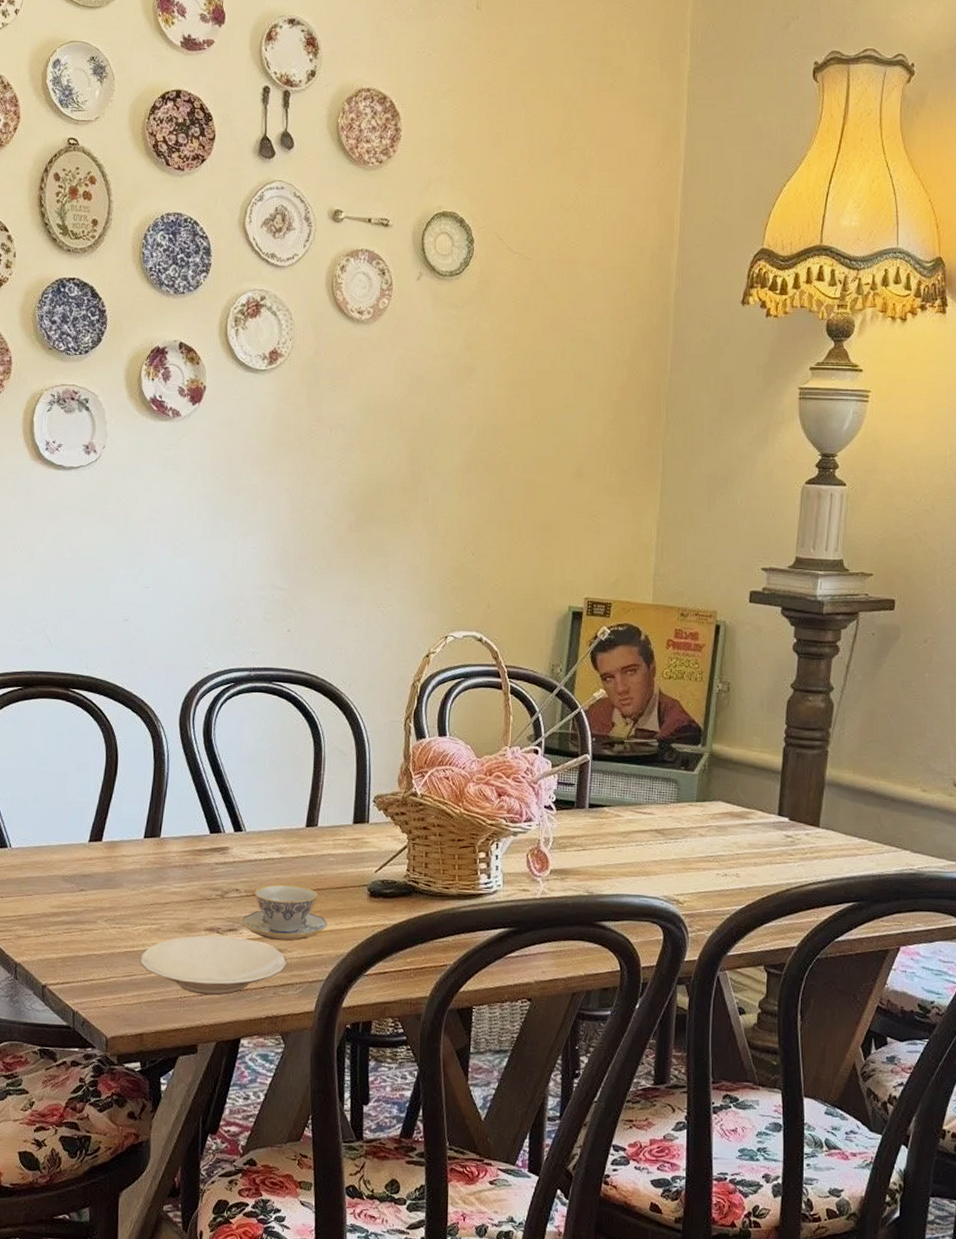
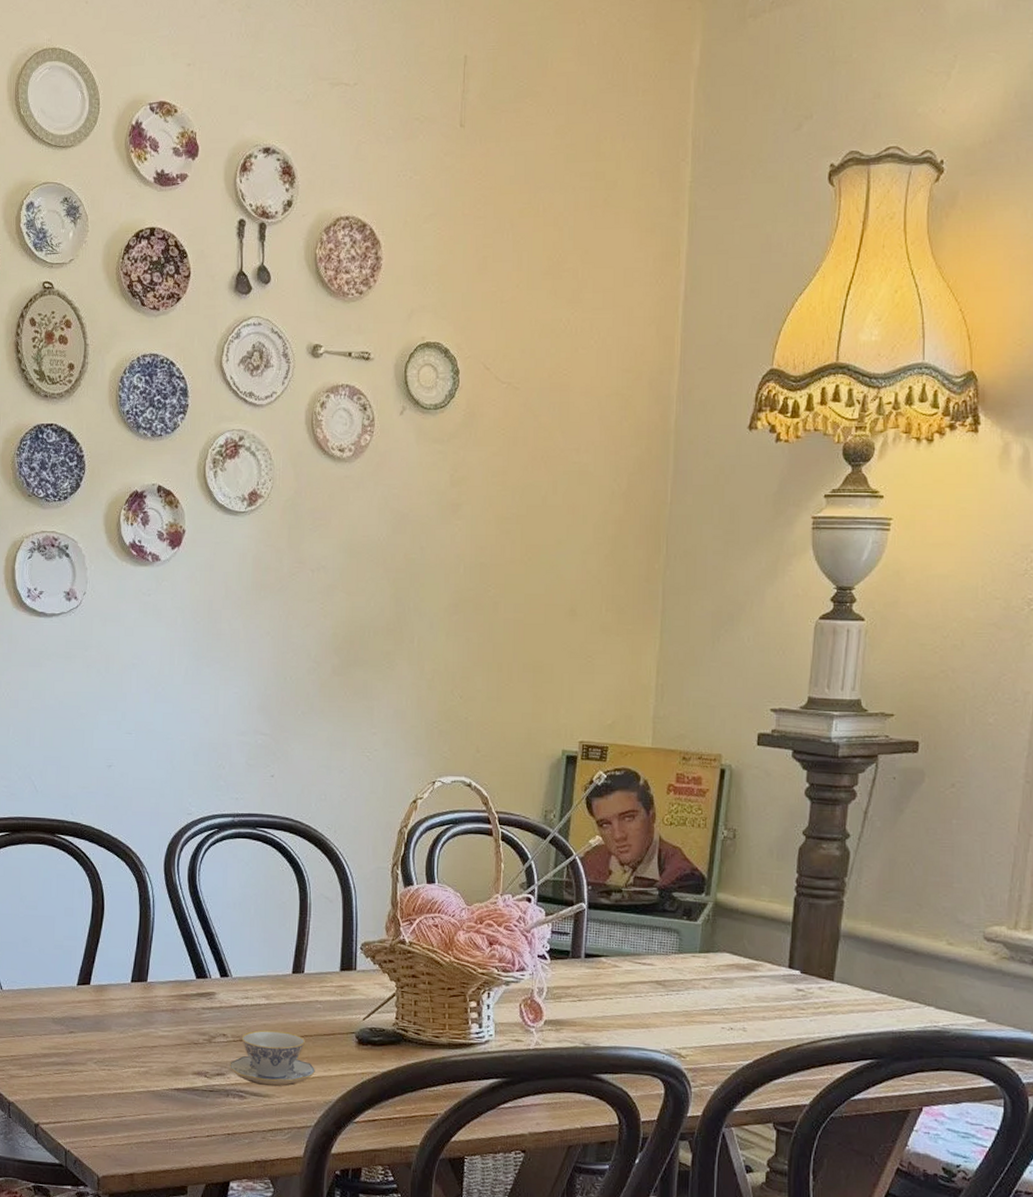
saucer: present [139,935,288,996] -> none [129,1079,276,1139]

